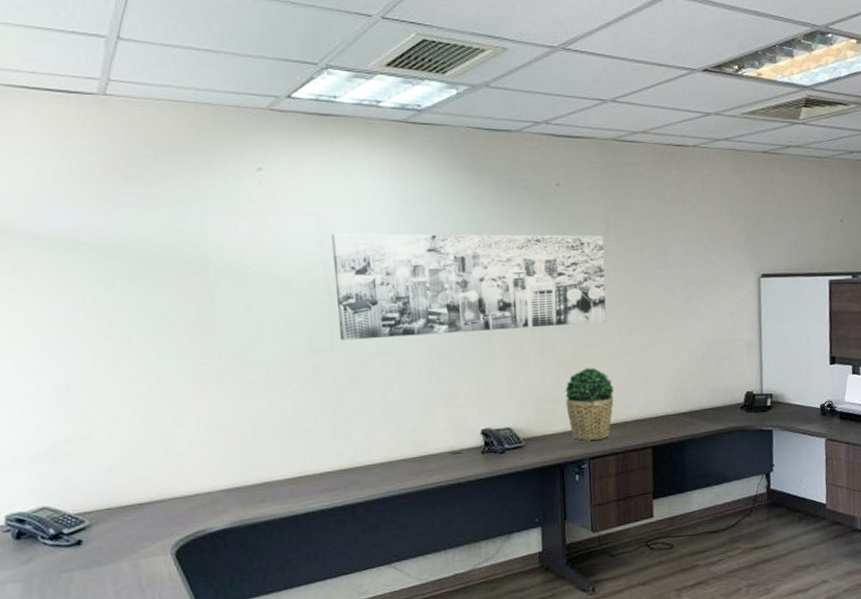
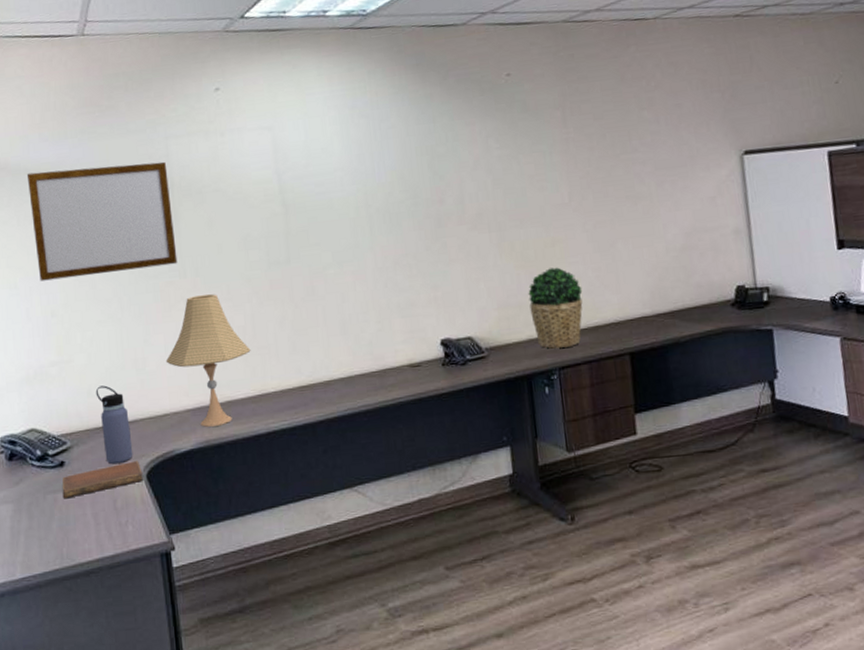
writing board: none [36,238,213,355] -> present [26,161,178,281]
notebook: none [79,539,171,578] -> present [62,461,143,499]
water bottle: none [118,464,161,543] -> present [95,385,133,465]
desk lamp: none [198,377,290,507] -> present [165,294,251,427]
wall art: present [331,233,607,341] -> none [285,123,569,253]

